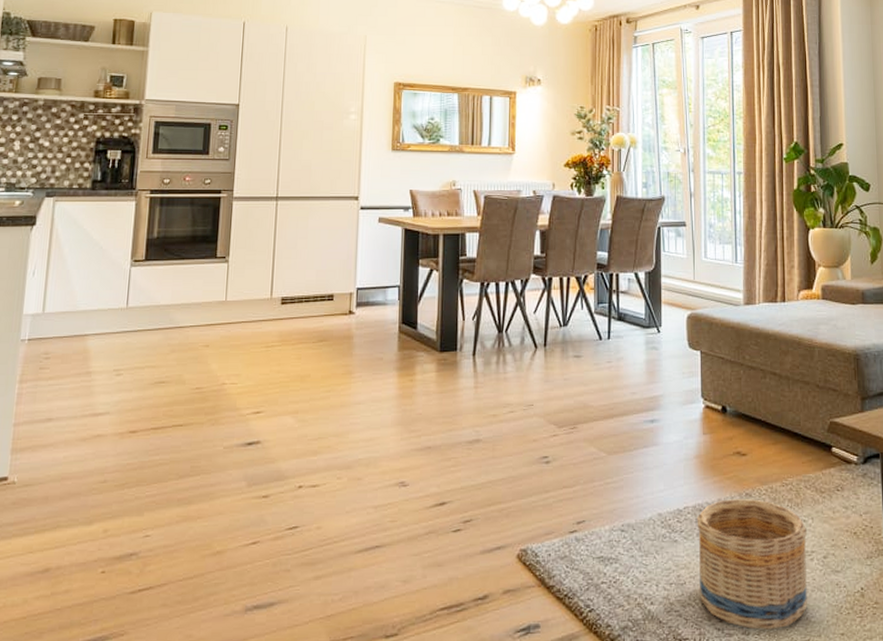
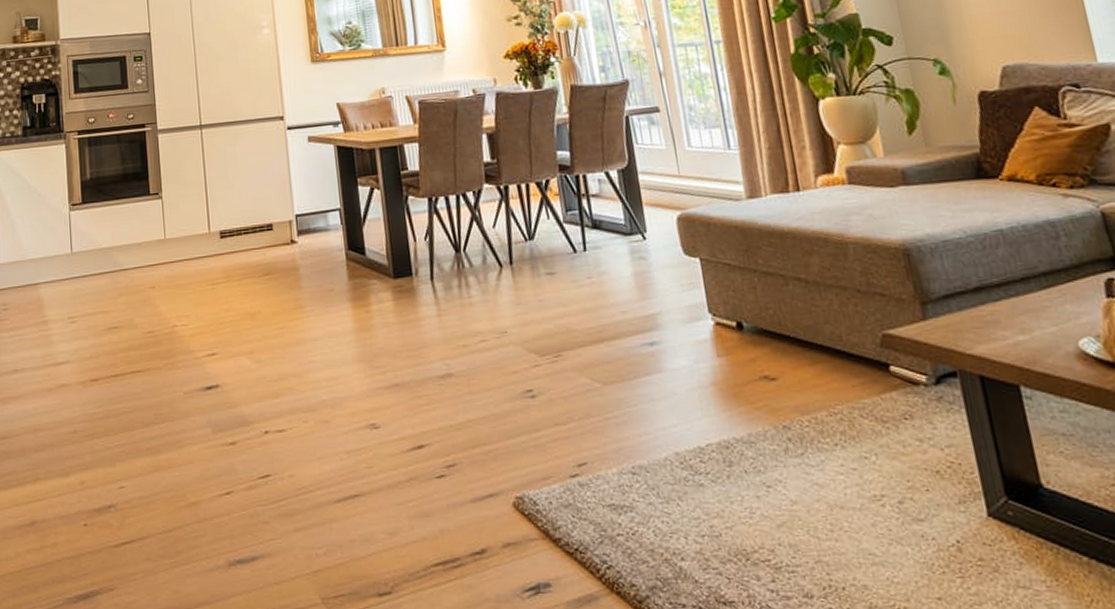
basket: present [696,499,808,630] -> none [724,432,886,592]

